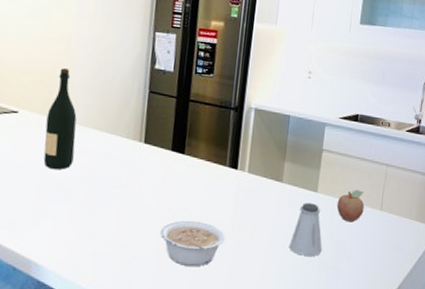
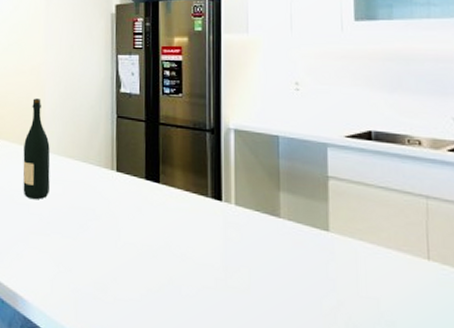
legume: present [159,220,225,267] -> none [141,259,216,317]
saltshaker: present [289,203,322,256] -> none [300,244,348,317]
fruit: present [336,190,365,223] -> none [359,230,402,274]

